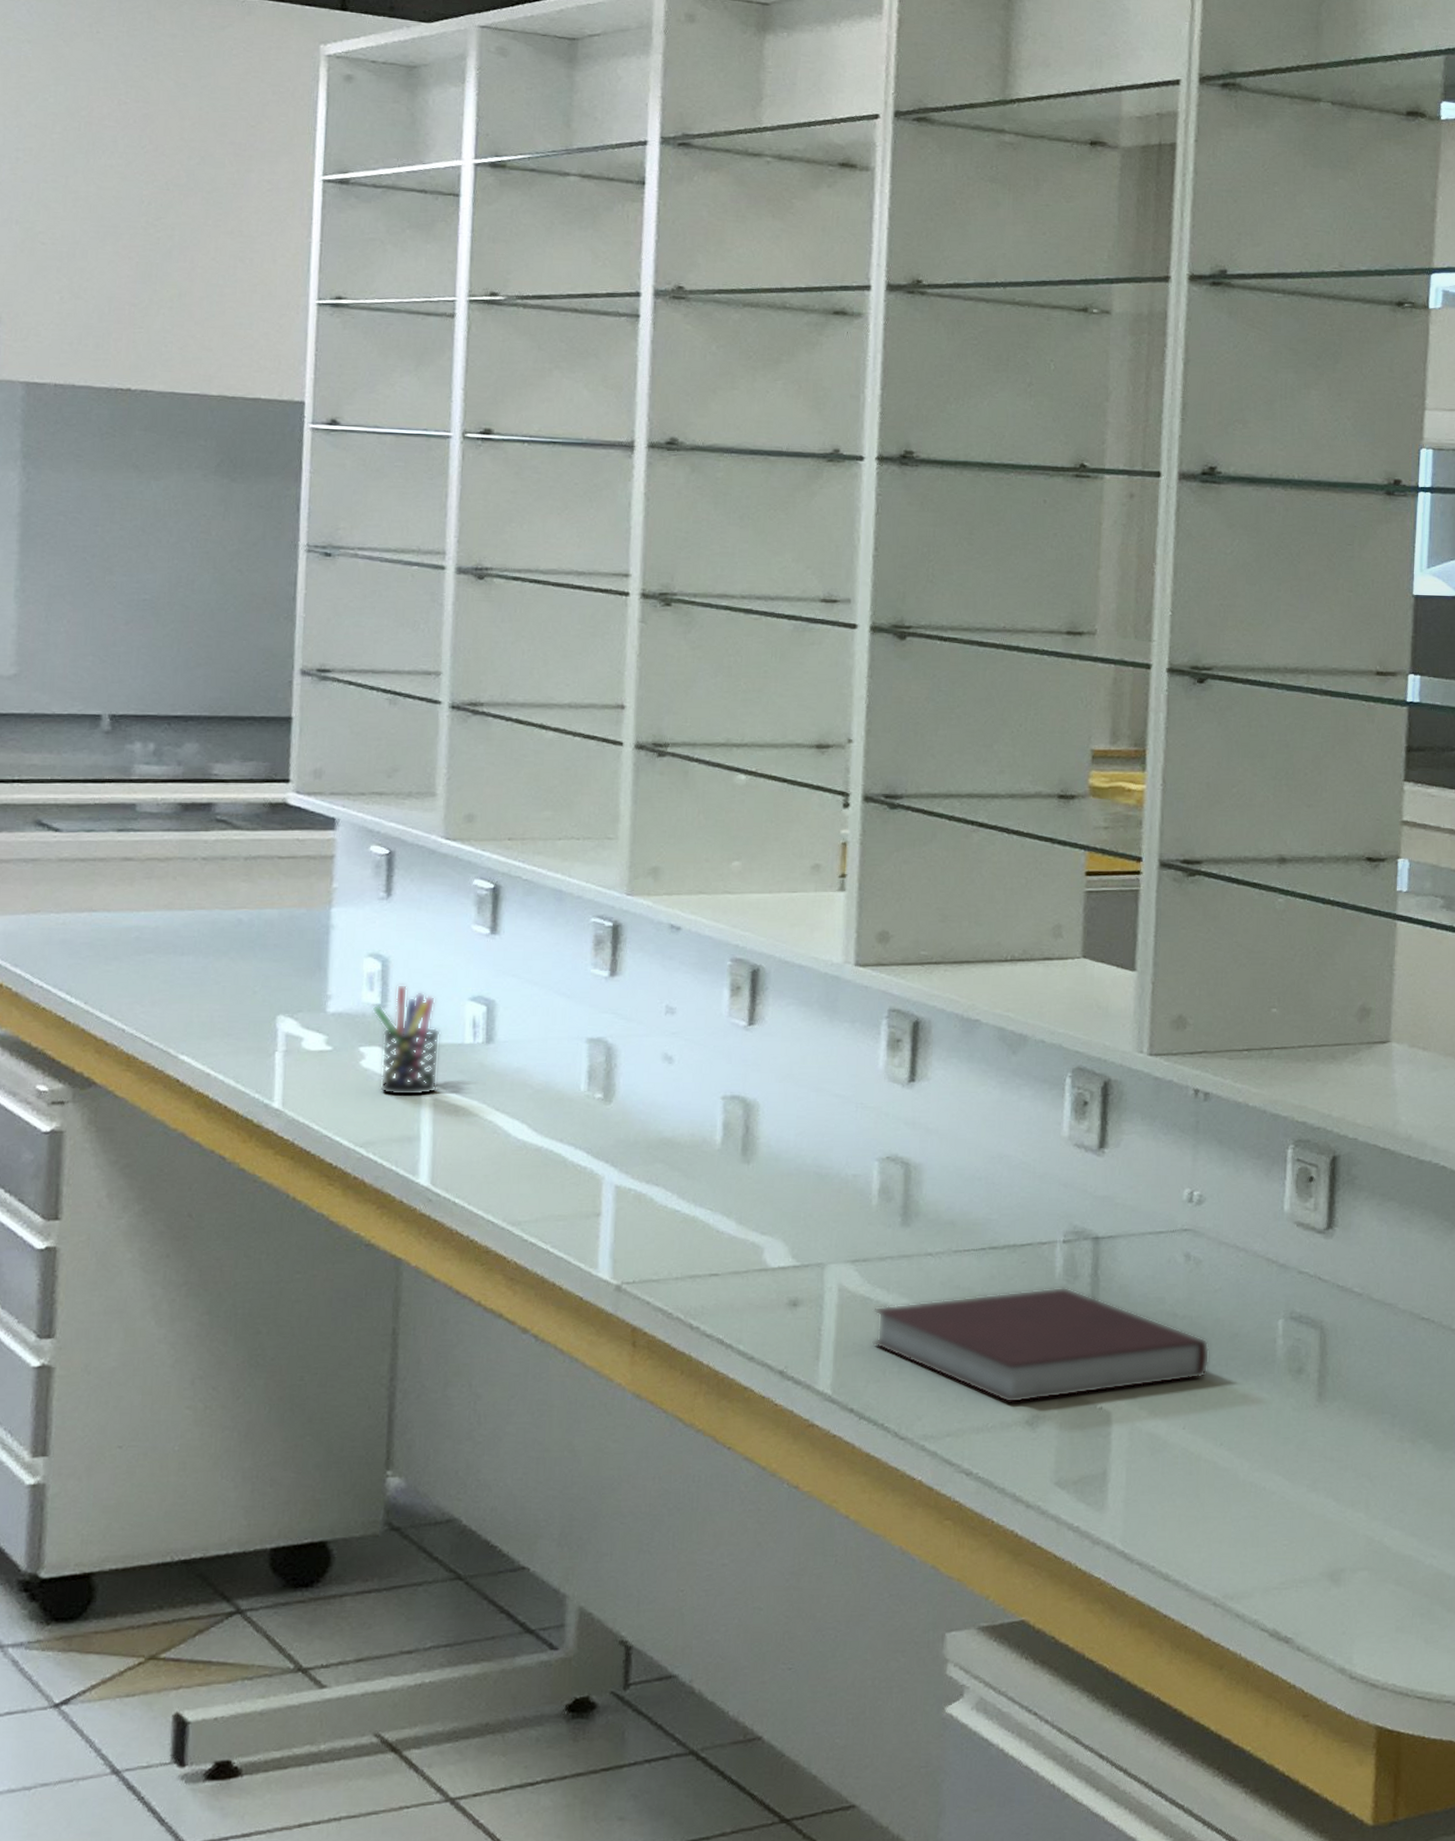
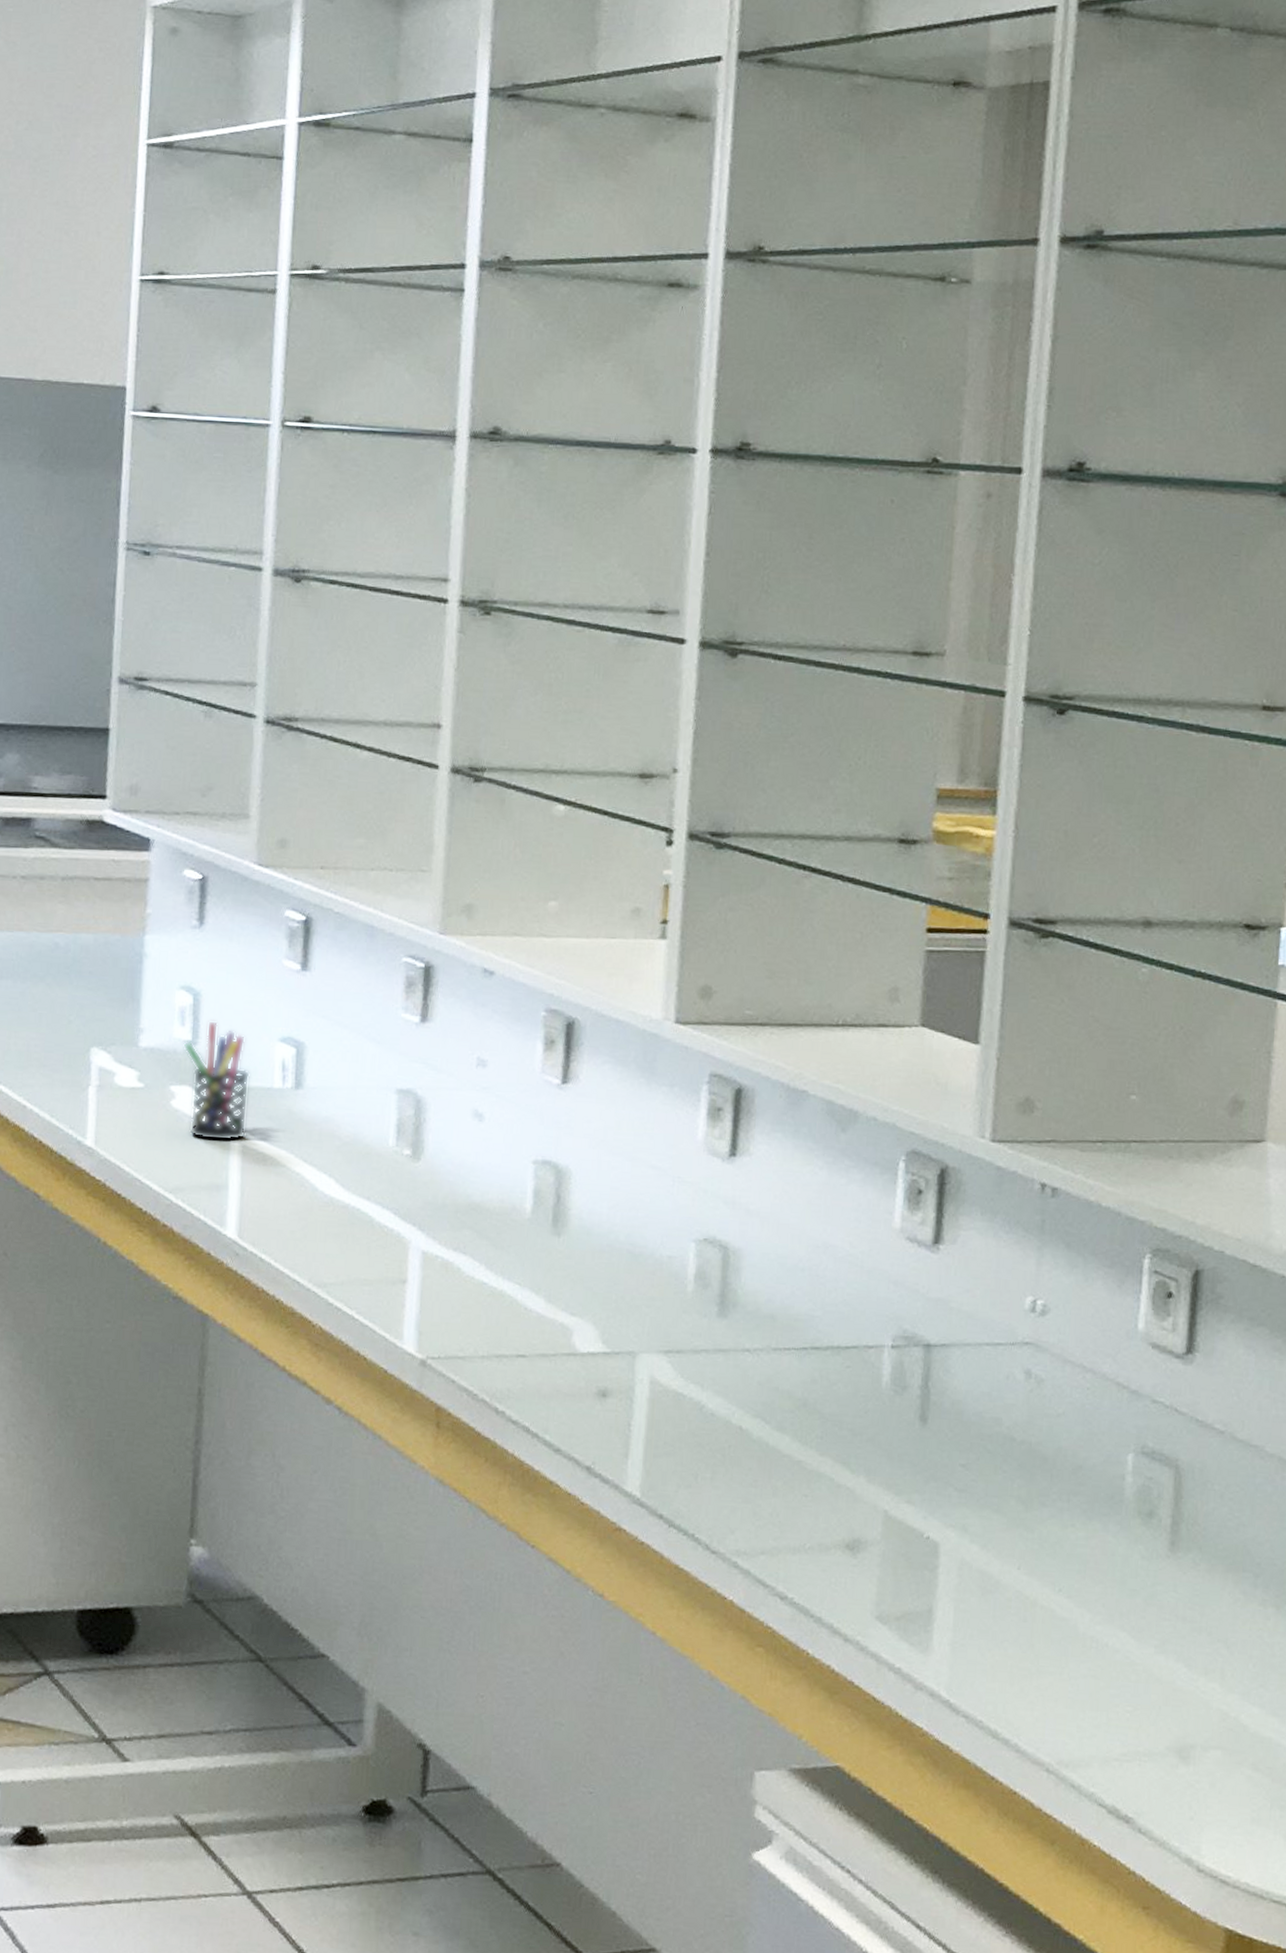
notebook: present [872,1287,1210,1403] -> none [684,1397,1050,1524]

